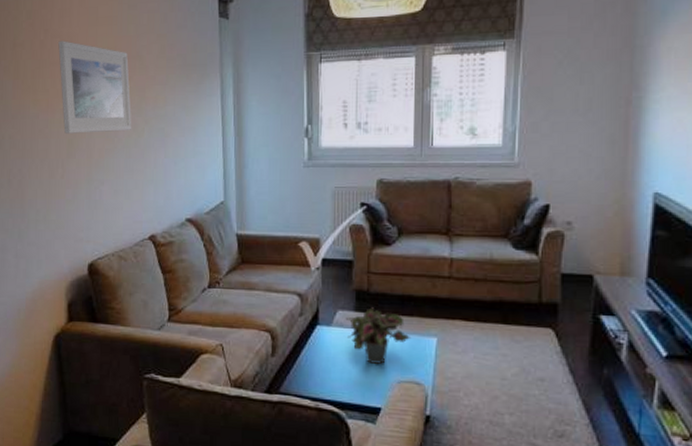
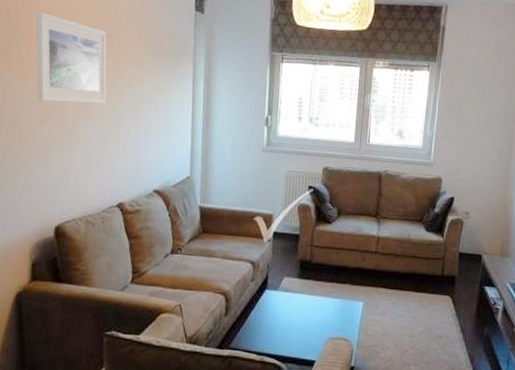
potted plant: present [345,307,412,364] -> none [290,275,343,324]

